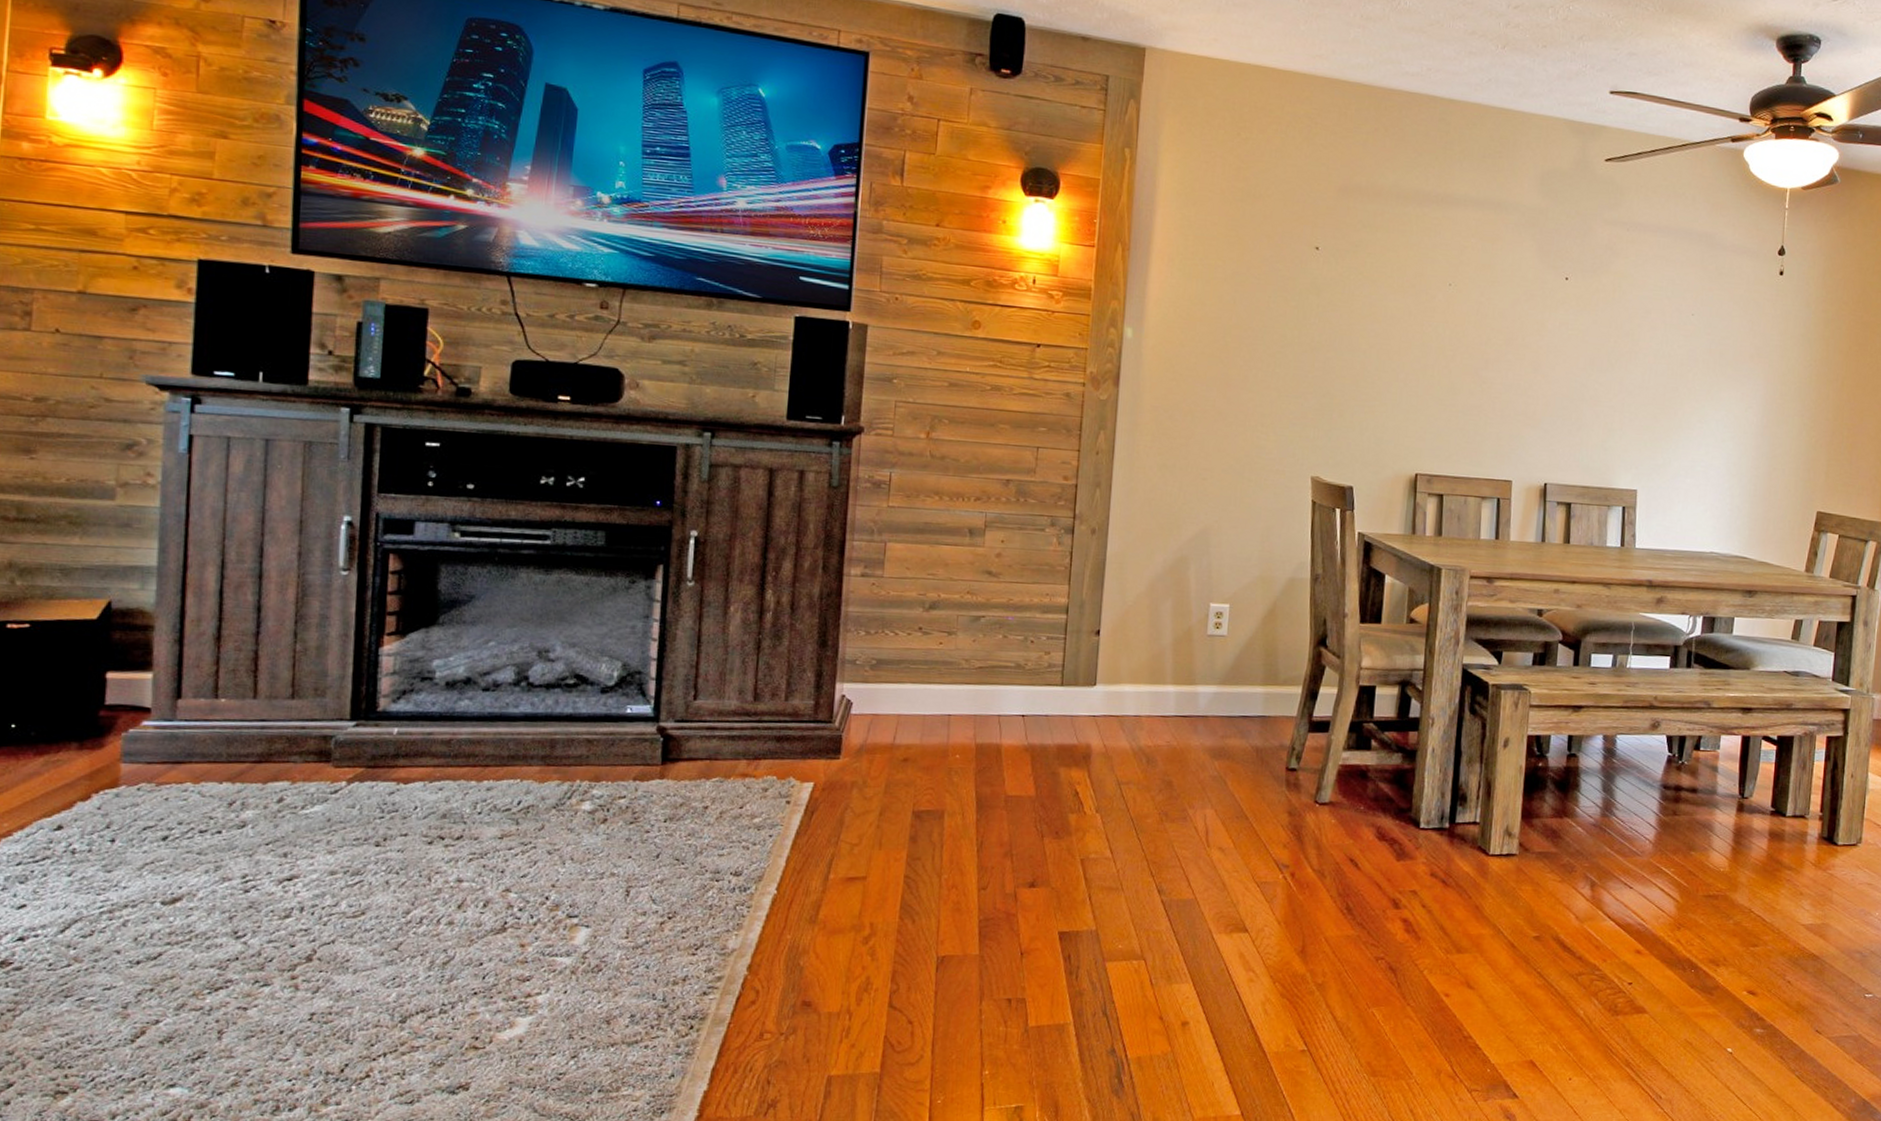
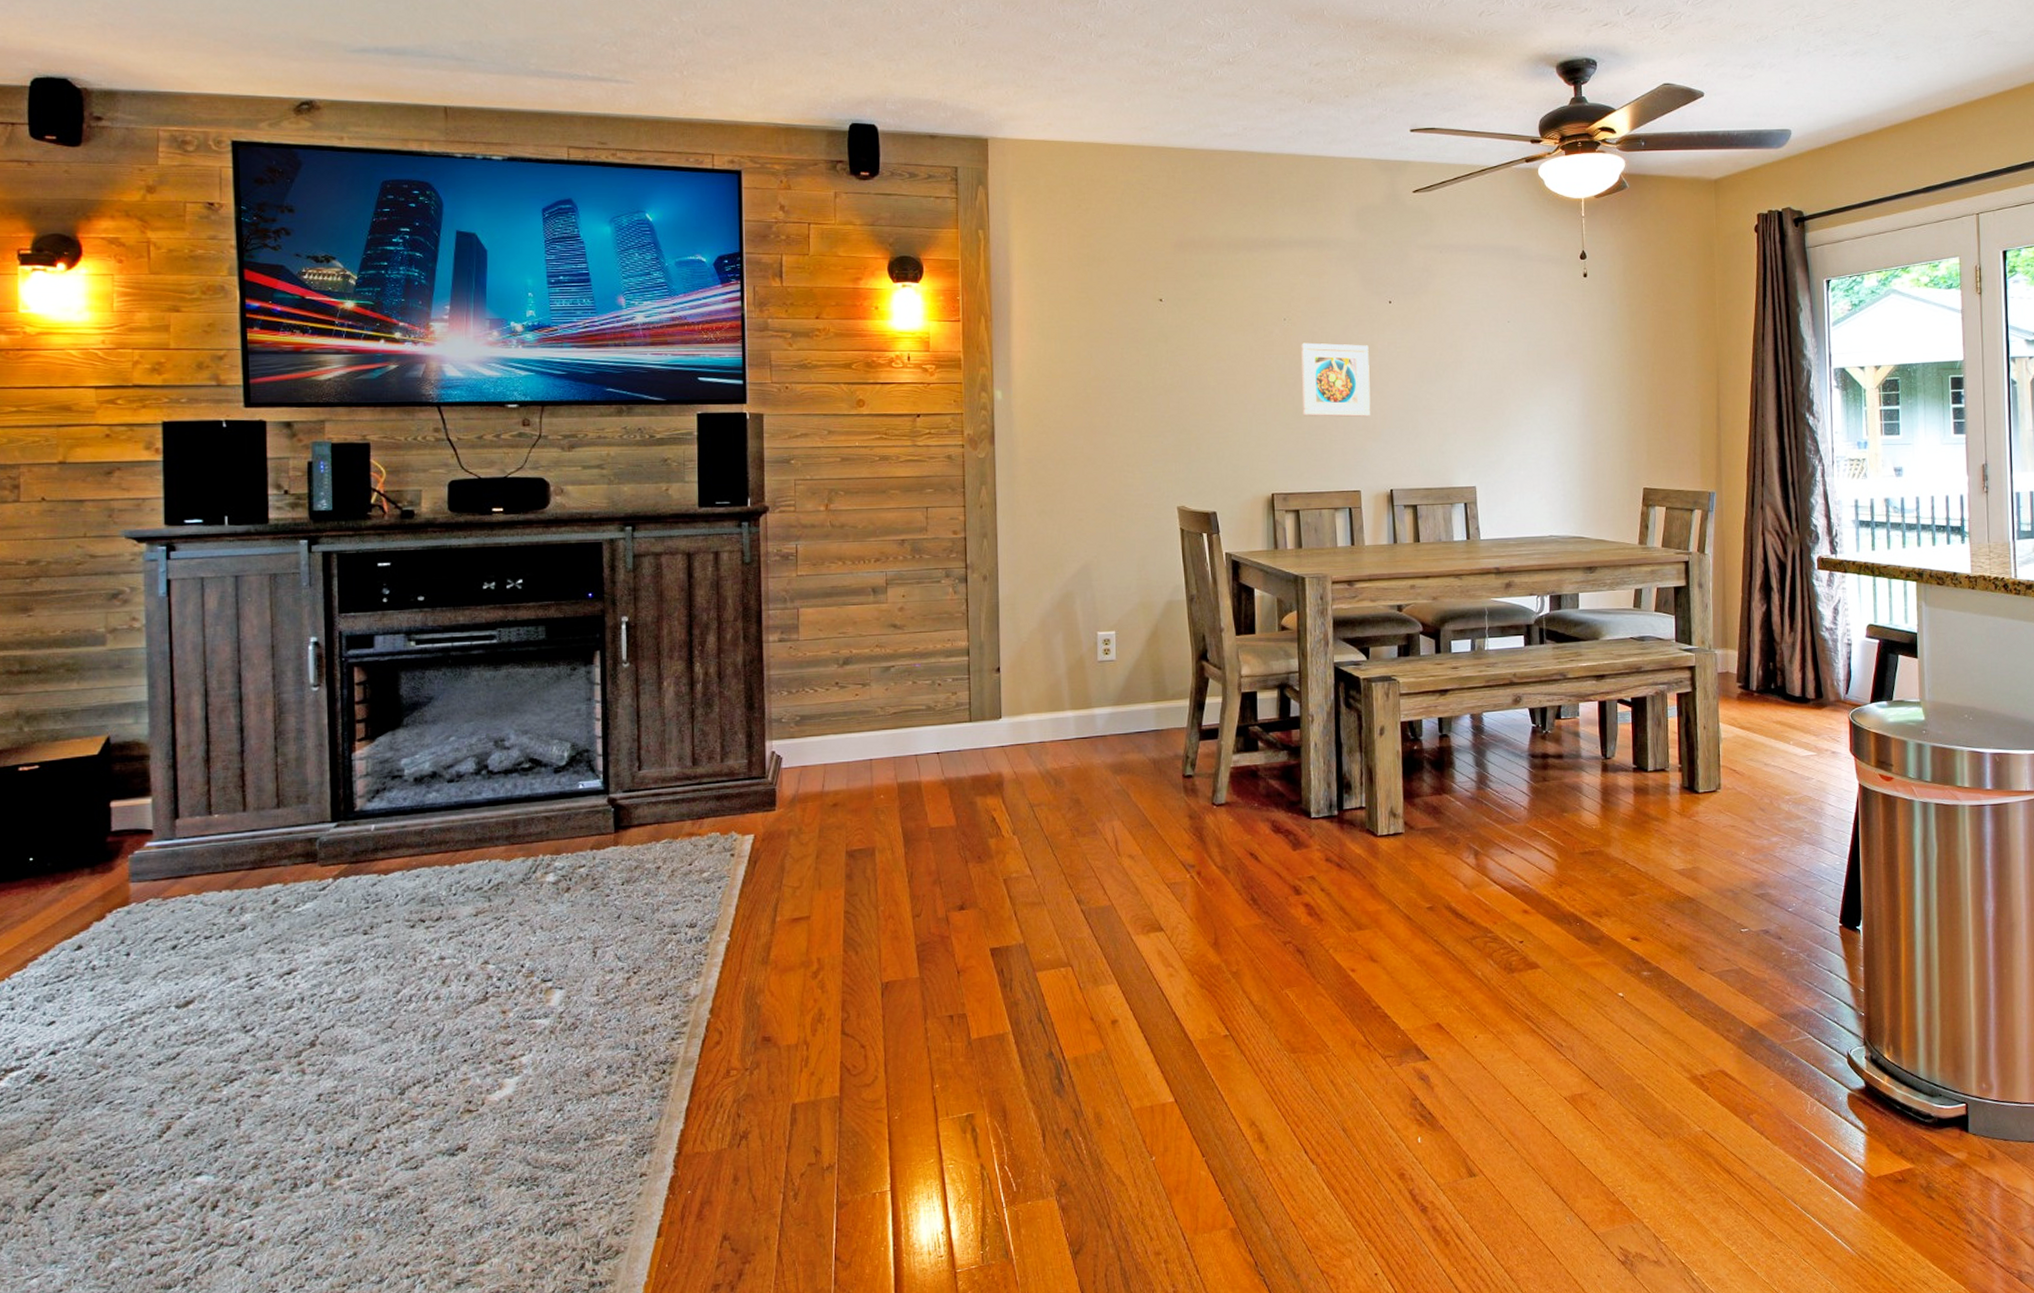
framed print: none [1458,312,1538,402] -> present [1301,342,1371,418]

